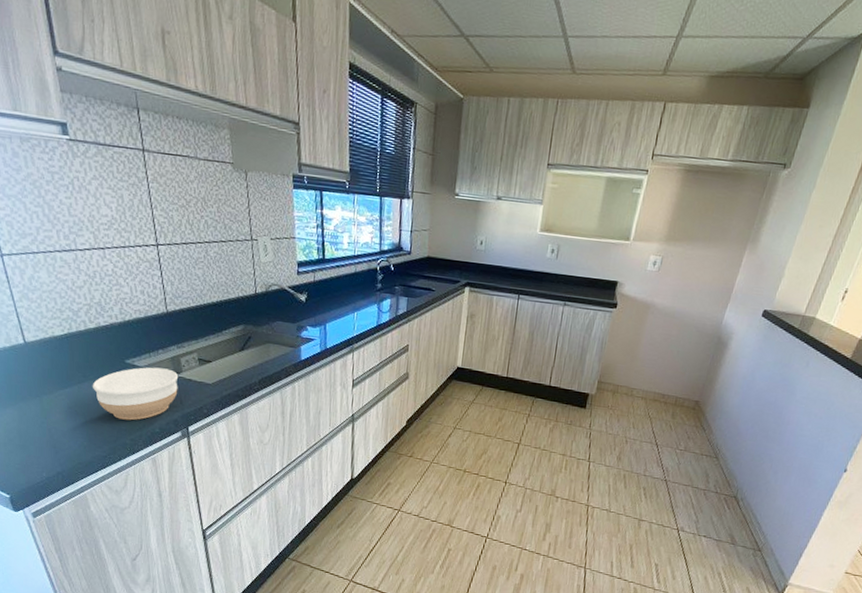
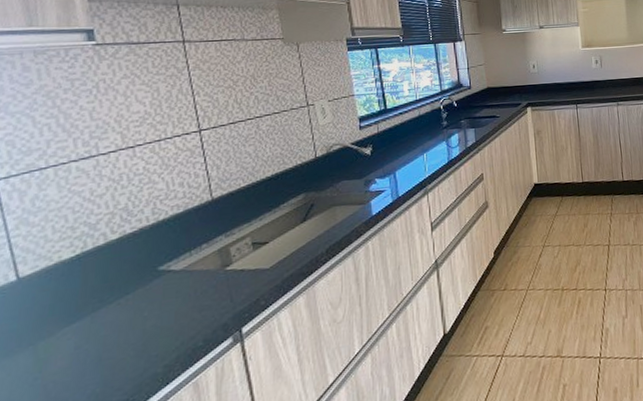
bowl: present [92,367,179,421] -> none [111,264,228,344]

